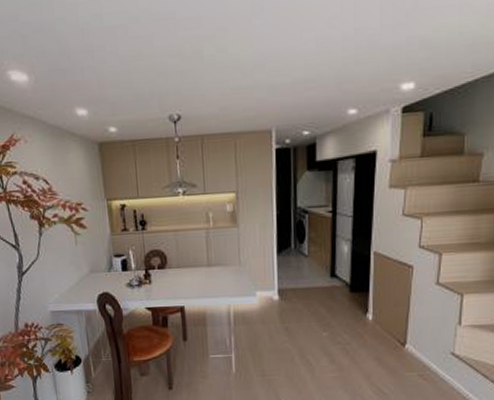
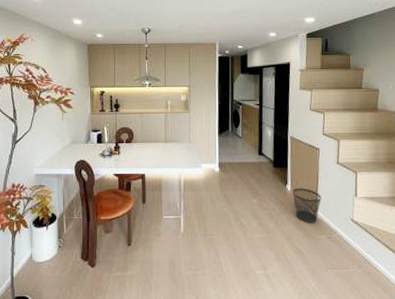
wastebasket: none [374,316,413,359] -> present [292,188,322,223]

